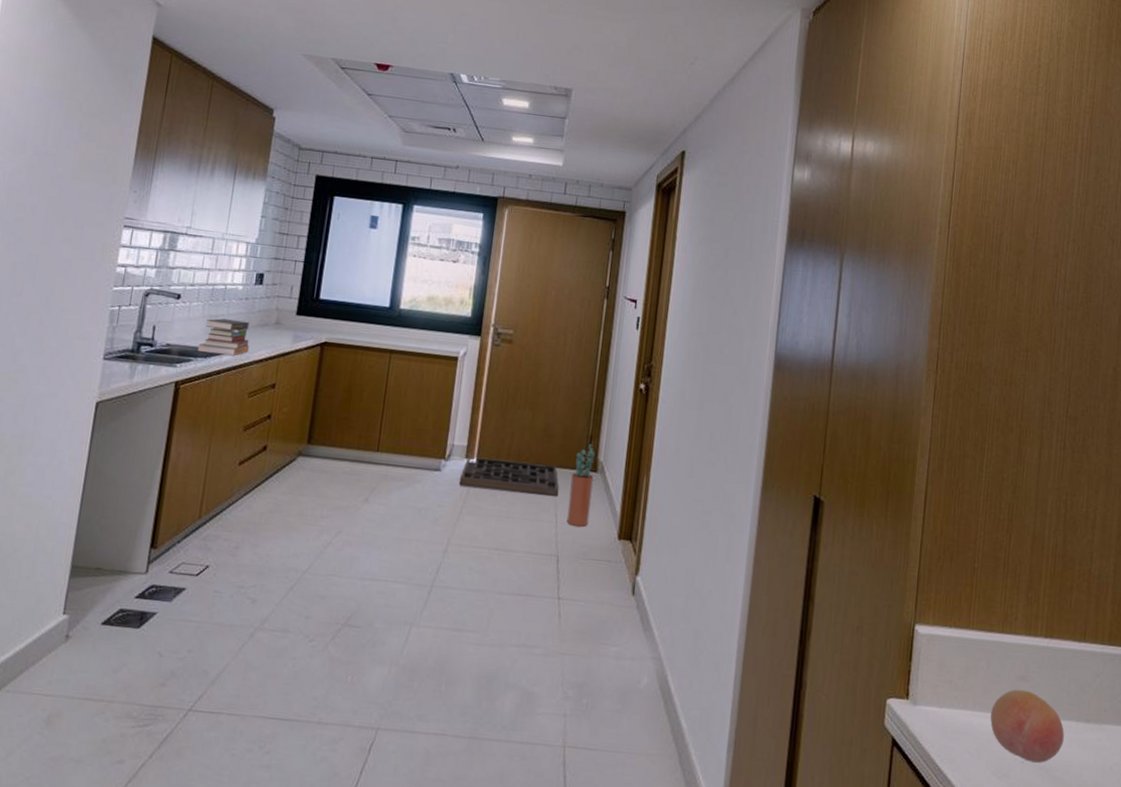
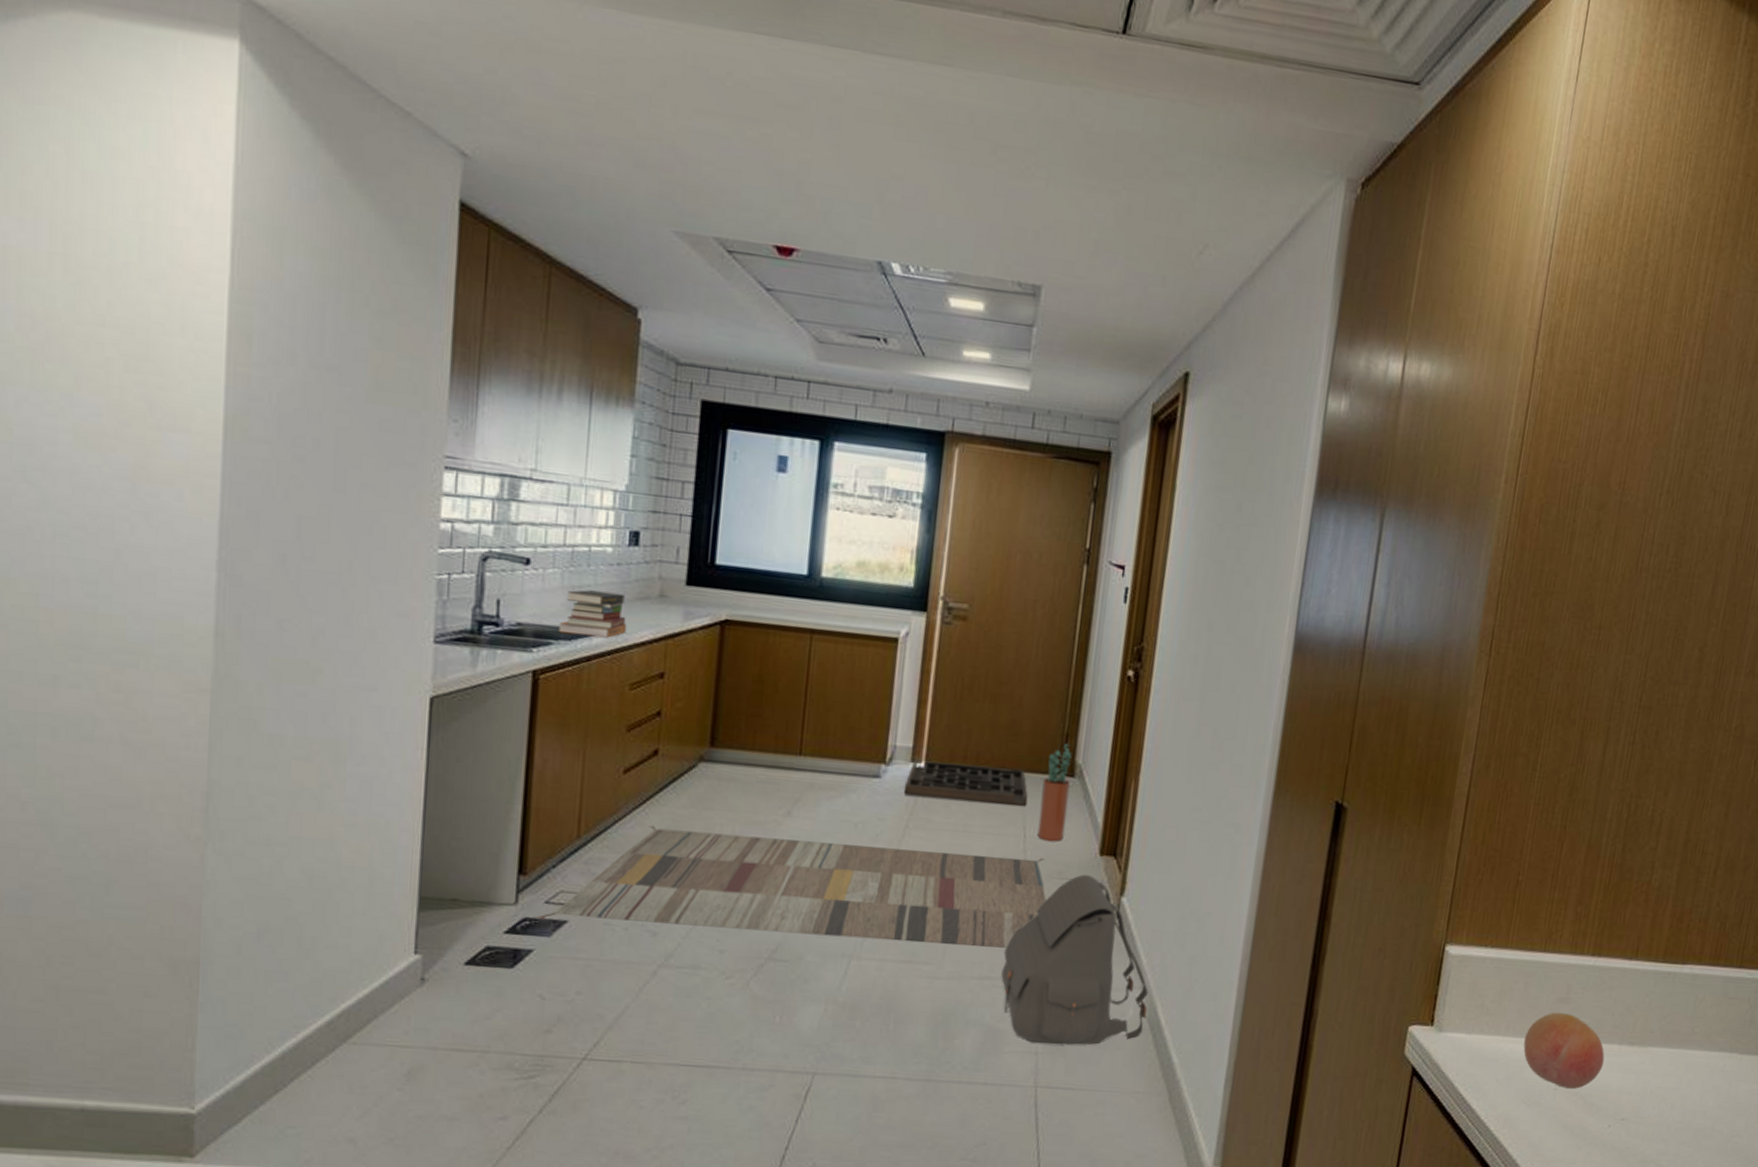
rug: none [159,508,575,620] -> present [533,825,1047,948]
satchel: none [536,555,660,709] -> present [1001,874,1149,1045]

